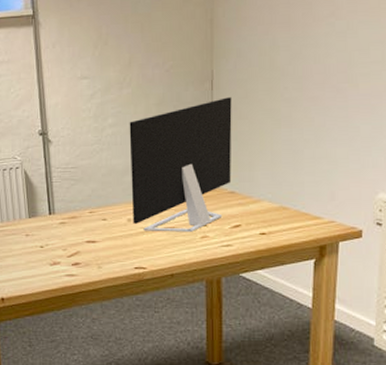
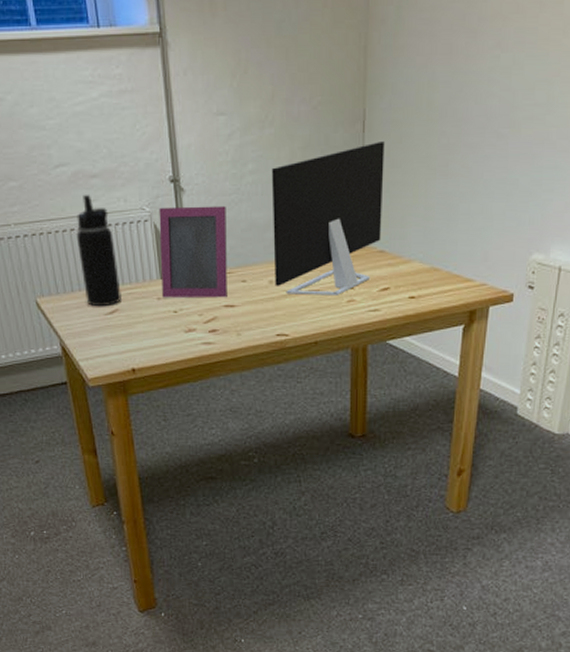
picture frame: none [29,154,89,235] -> present [159,205,227,298]

